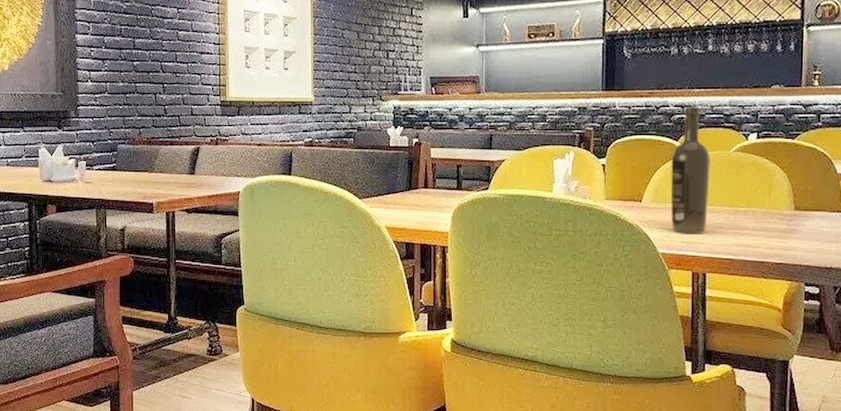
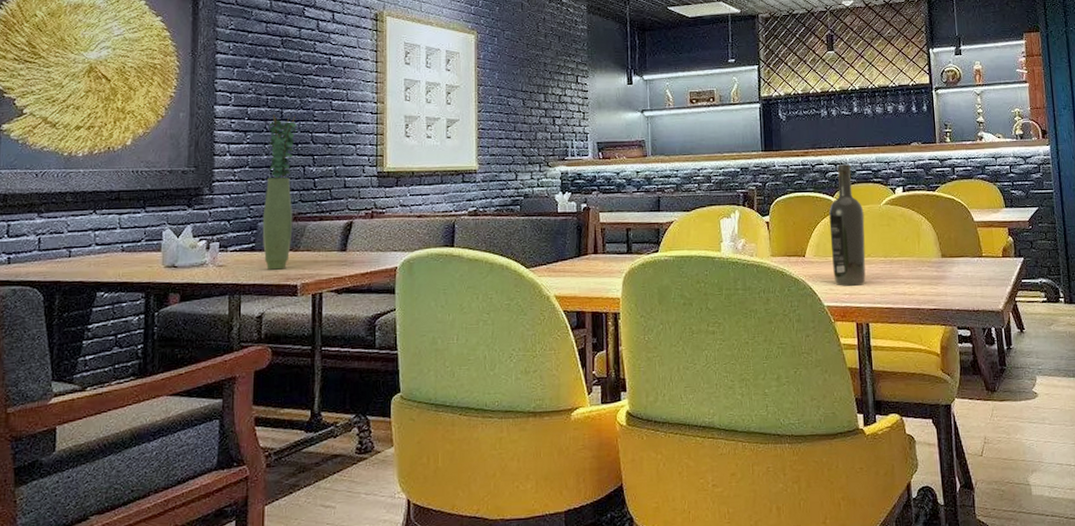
vase: none [121,44,148,188] -> present [262,115,297,270]

